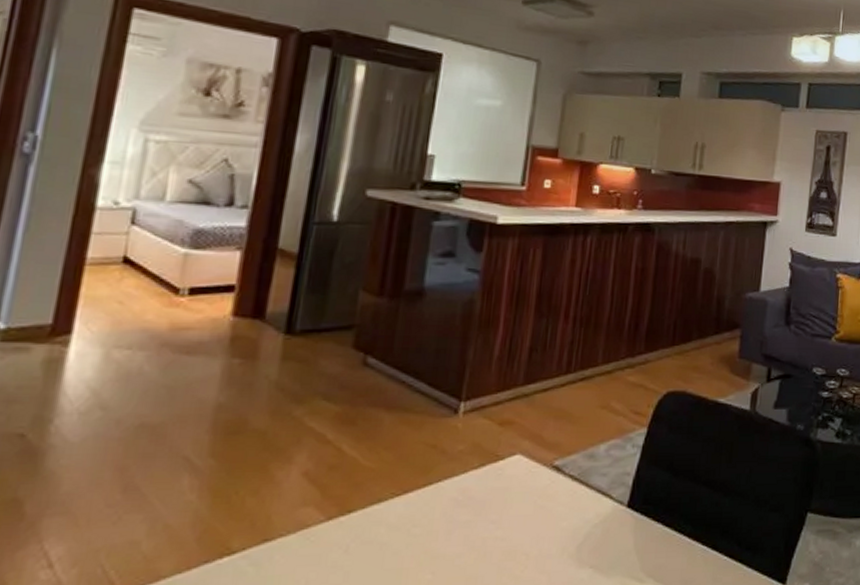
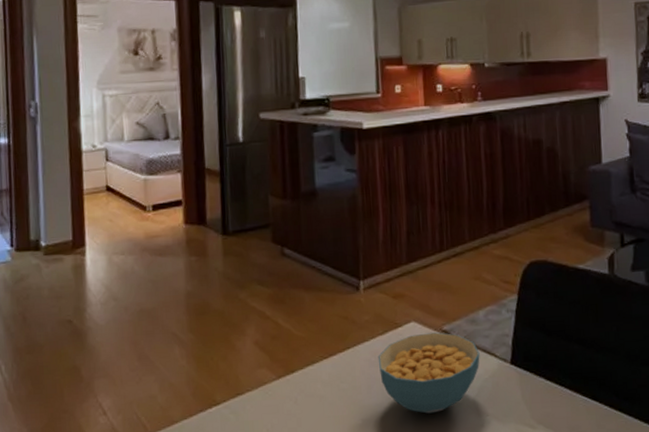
cereal bowl: none [466,468,593,566] -> present [377,332,480,414]

